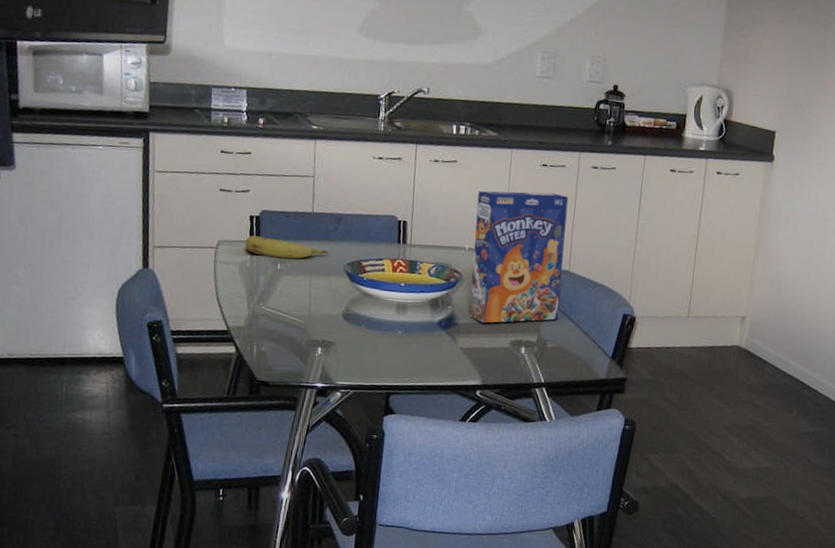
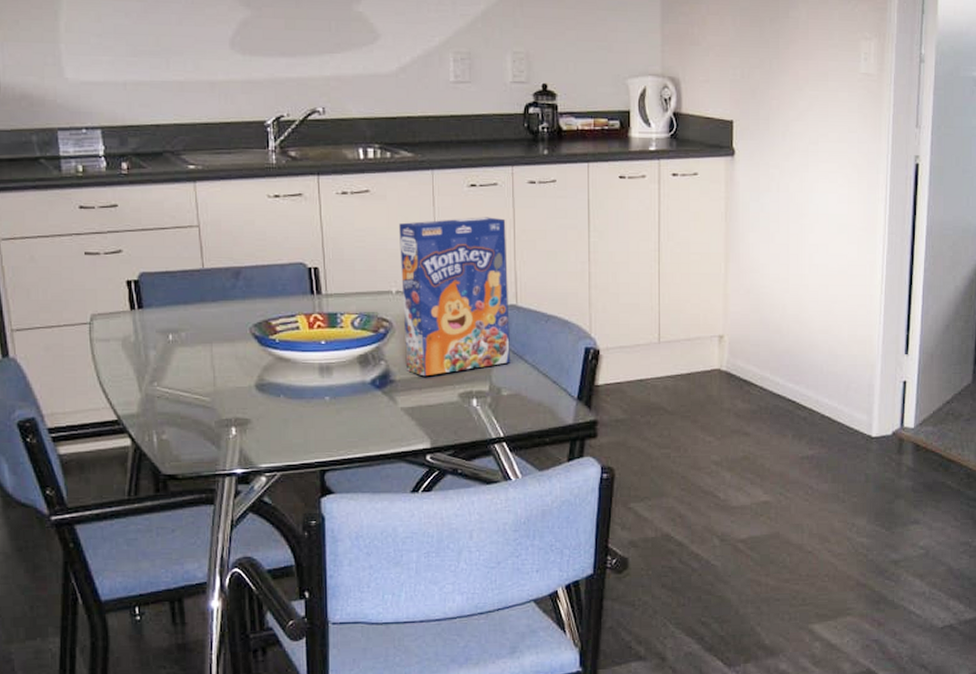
fruit: present [245,235,330,260] -> none [125,304,230,327]

